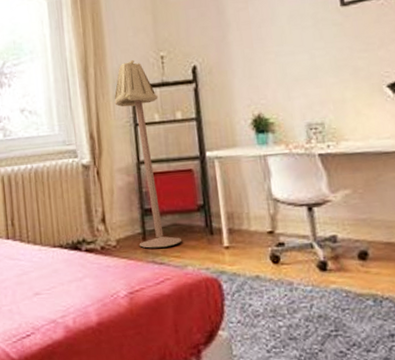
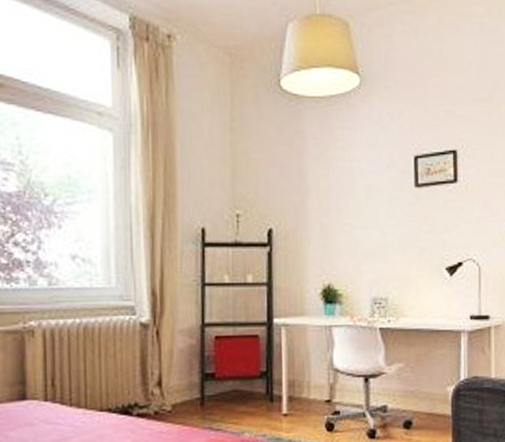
floor lamp: present [114,59,181,248] -> none [182,214,241,414]

